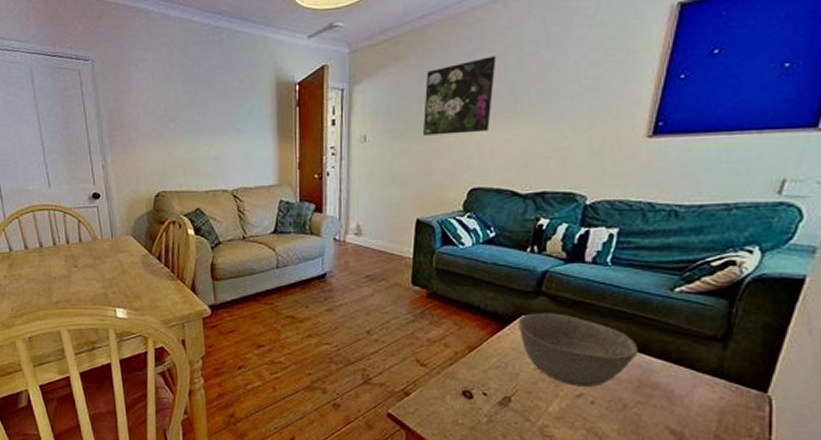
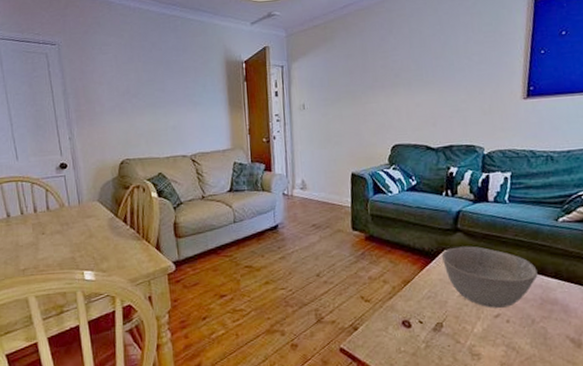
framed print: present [422,56,497,136] -> none [350,38,404,103]

